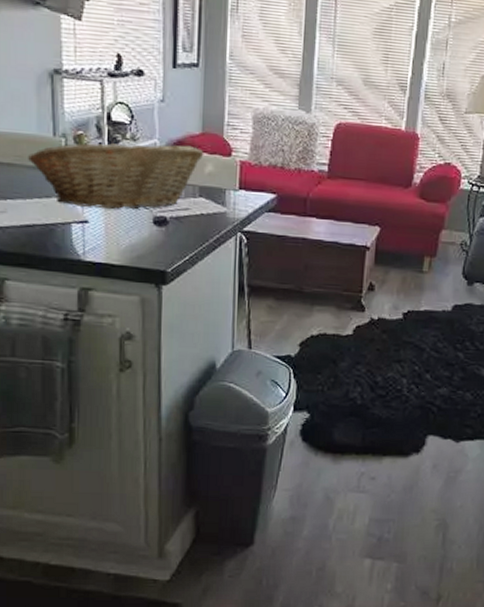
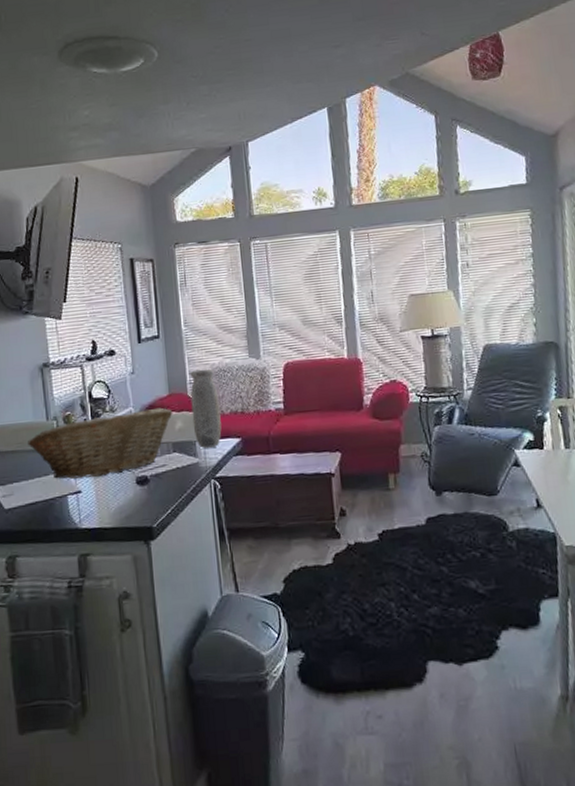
vase: none [225,111,258,199] -> present [190,368,222,448]

